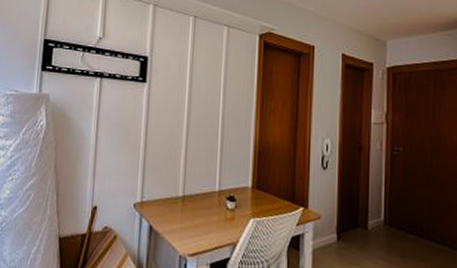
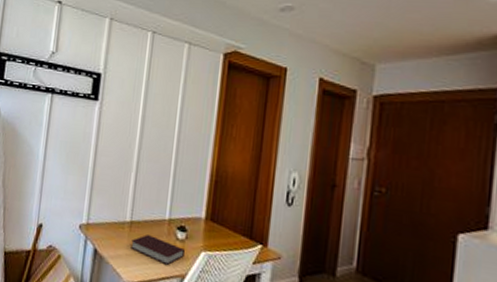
book: none [184,207,235,234] -> present [131,234,185,265]

